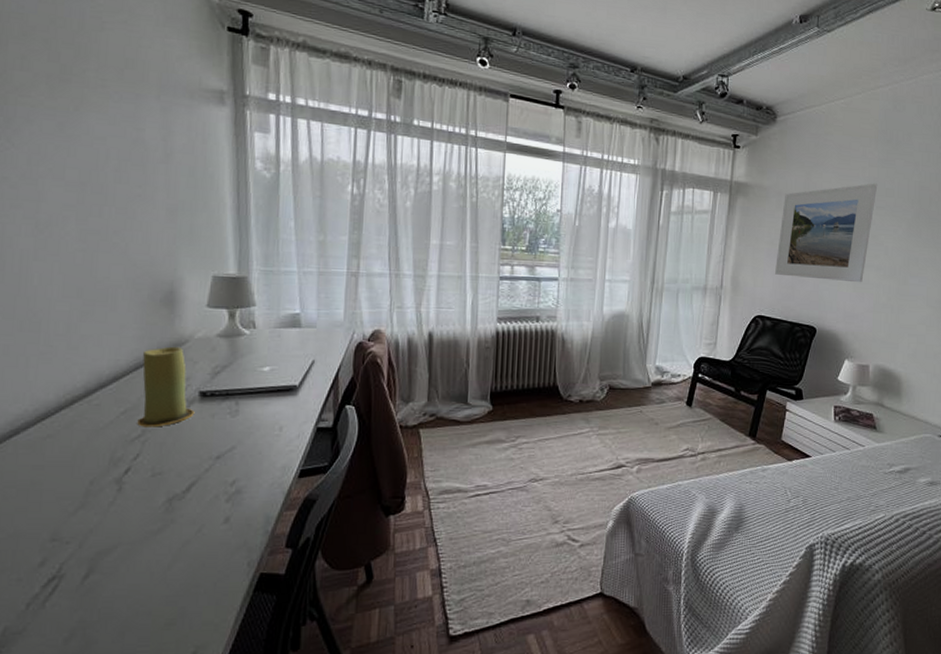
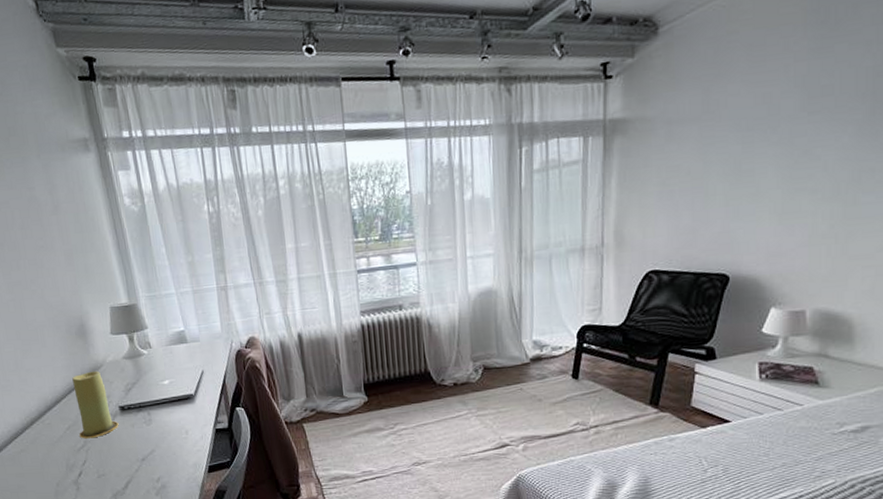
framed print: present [775,183,878,283] -> none [669,82,809,220]

